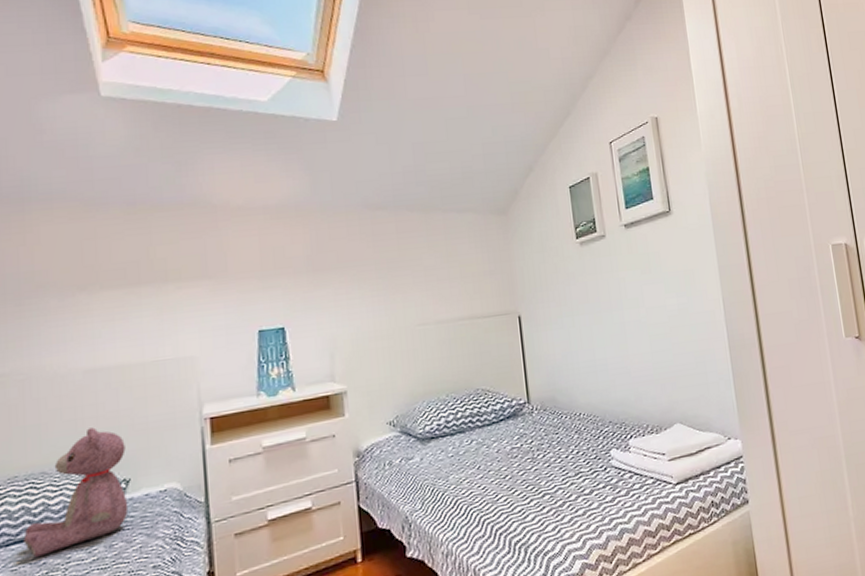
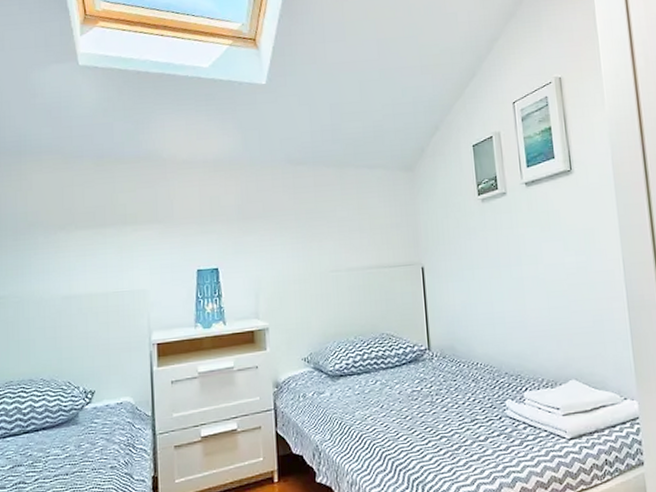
teddy bear: present [23,427,129,557] -> none [16,345,93,449]

